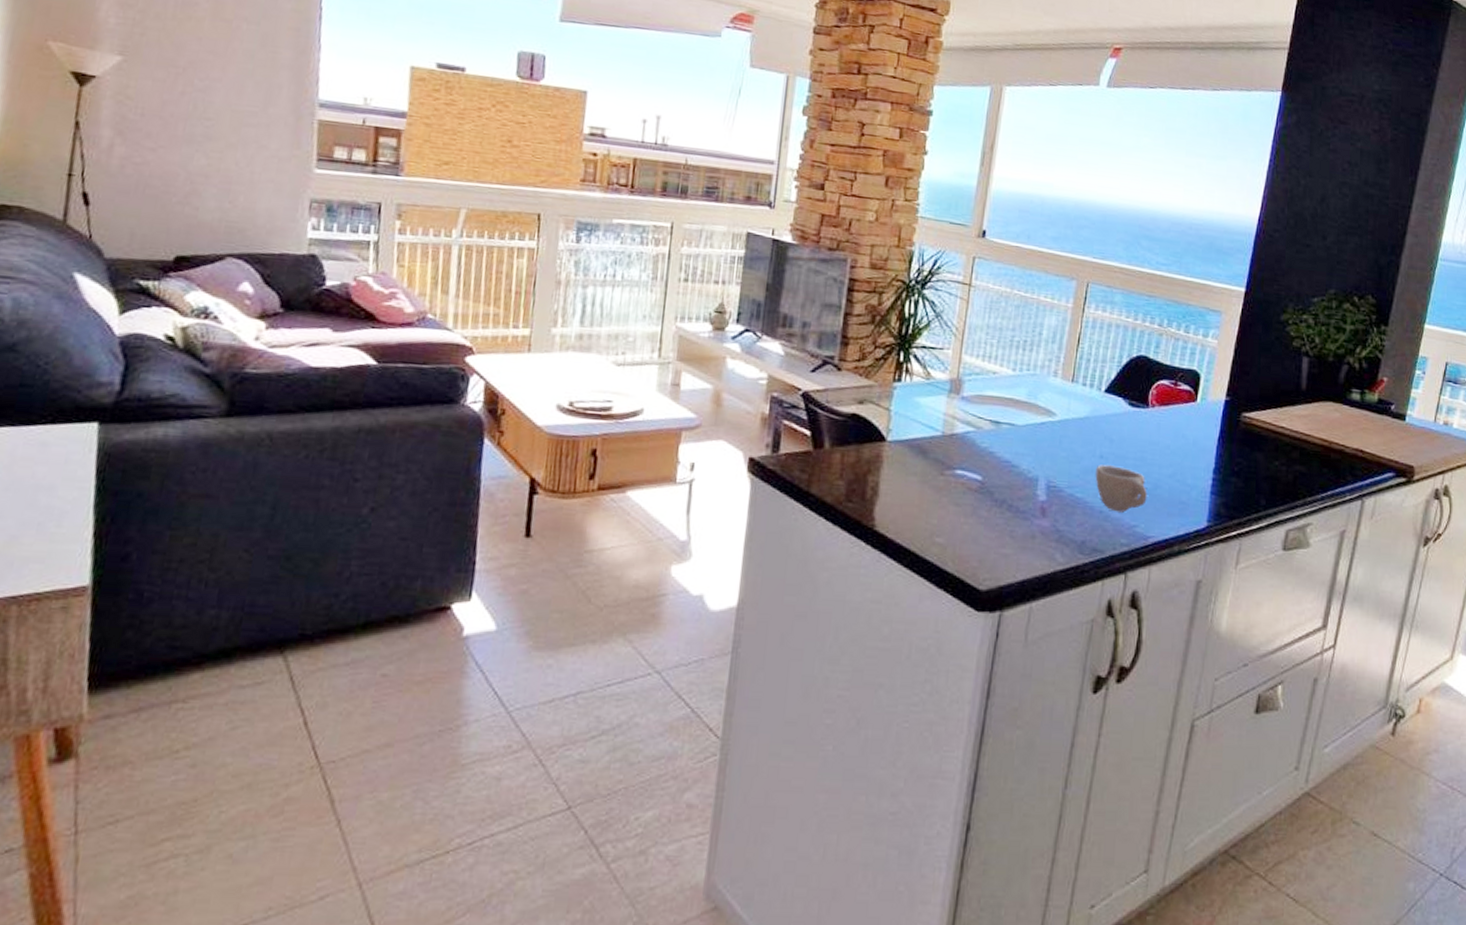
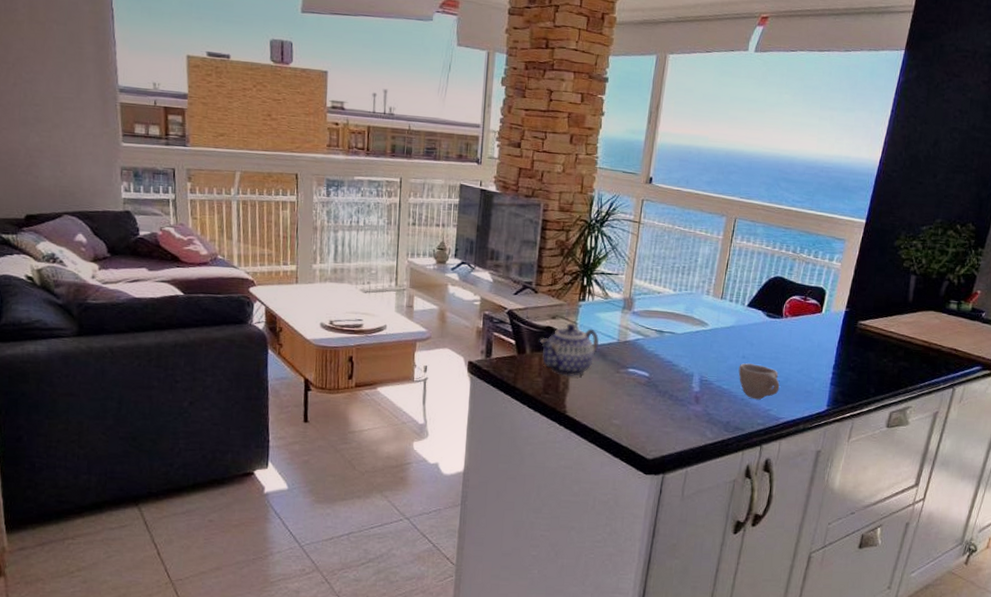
teapot: none [841,410,918,480] -> present [539,323,599,377]

